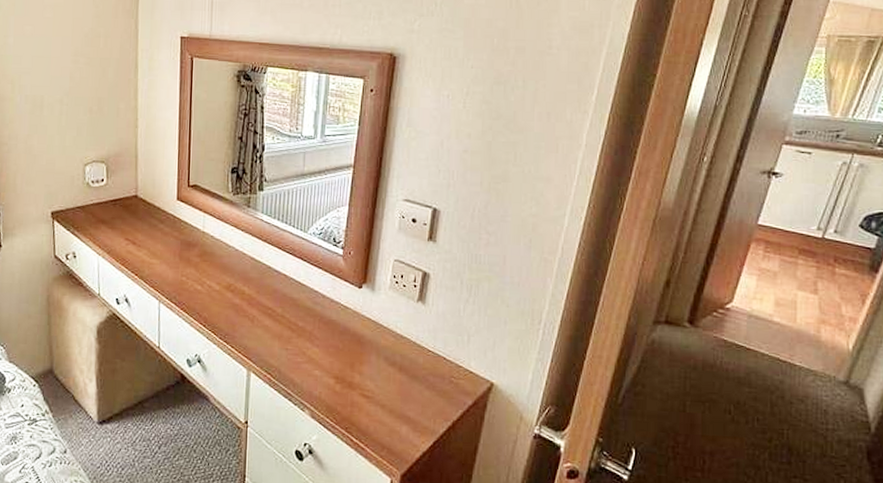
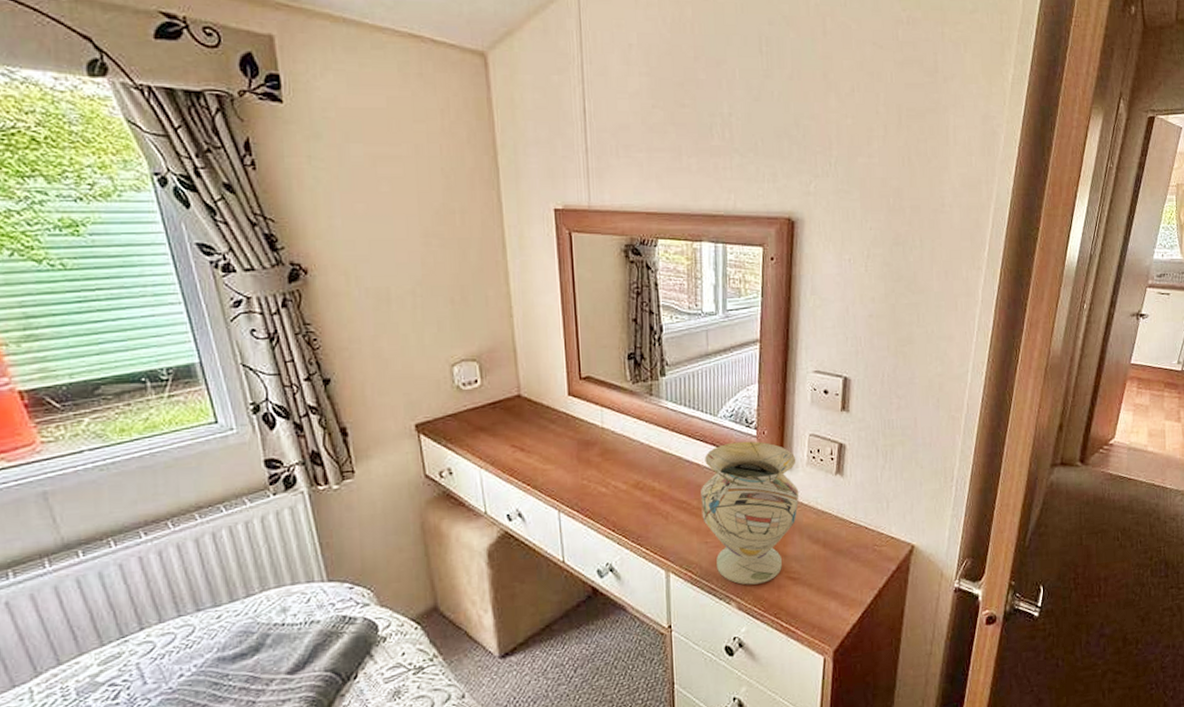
decorative vase: none [285,258,380,397] -> present [701,441,799,585]

